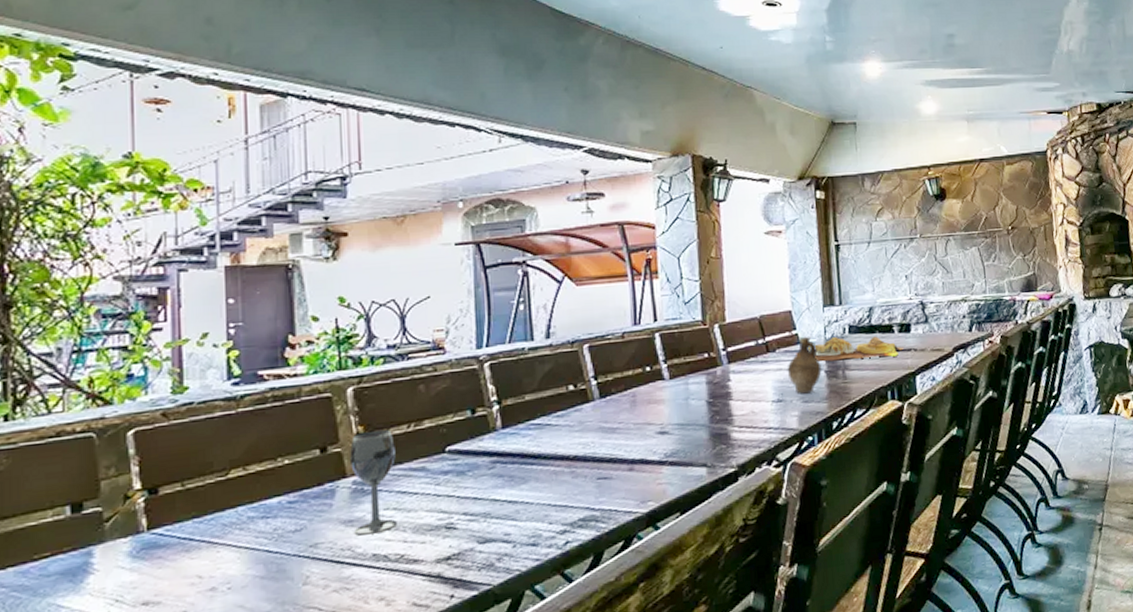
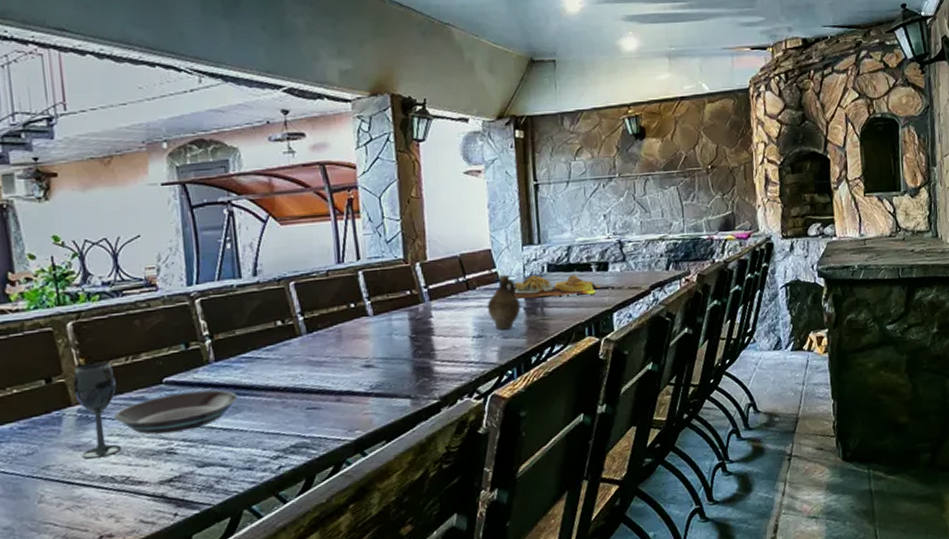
plate: none [391,459,524,508] -> present [114,390,238,435]

